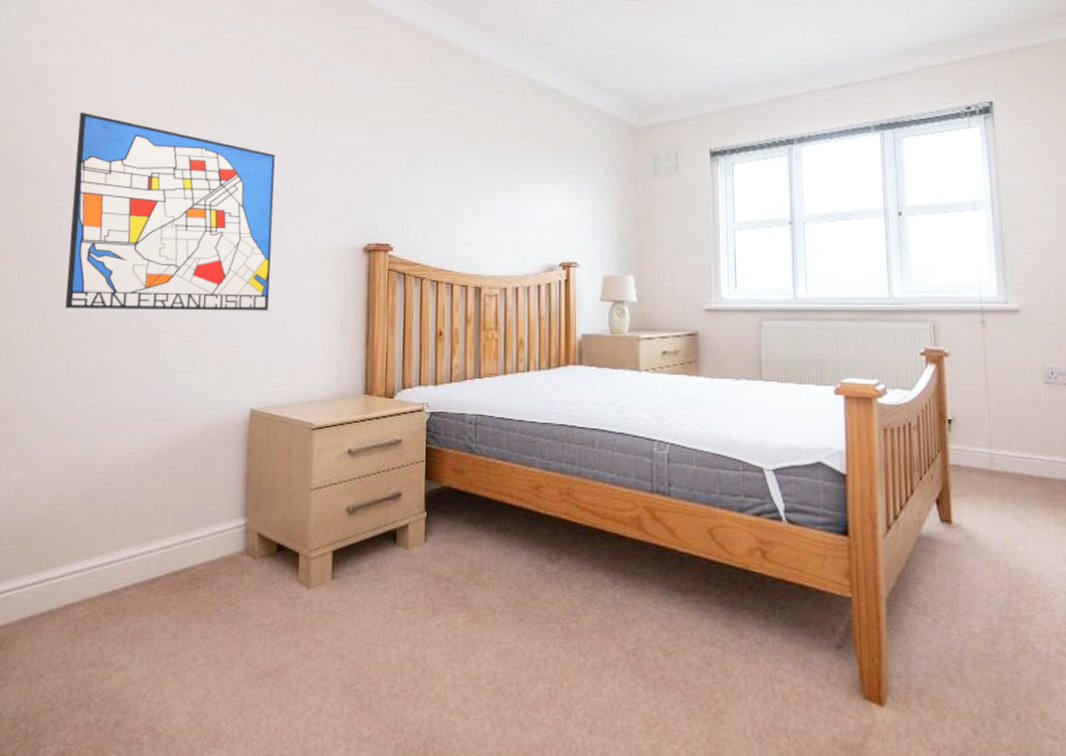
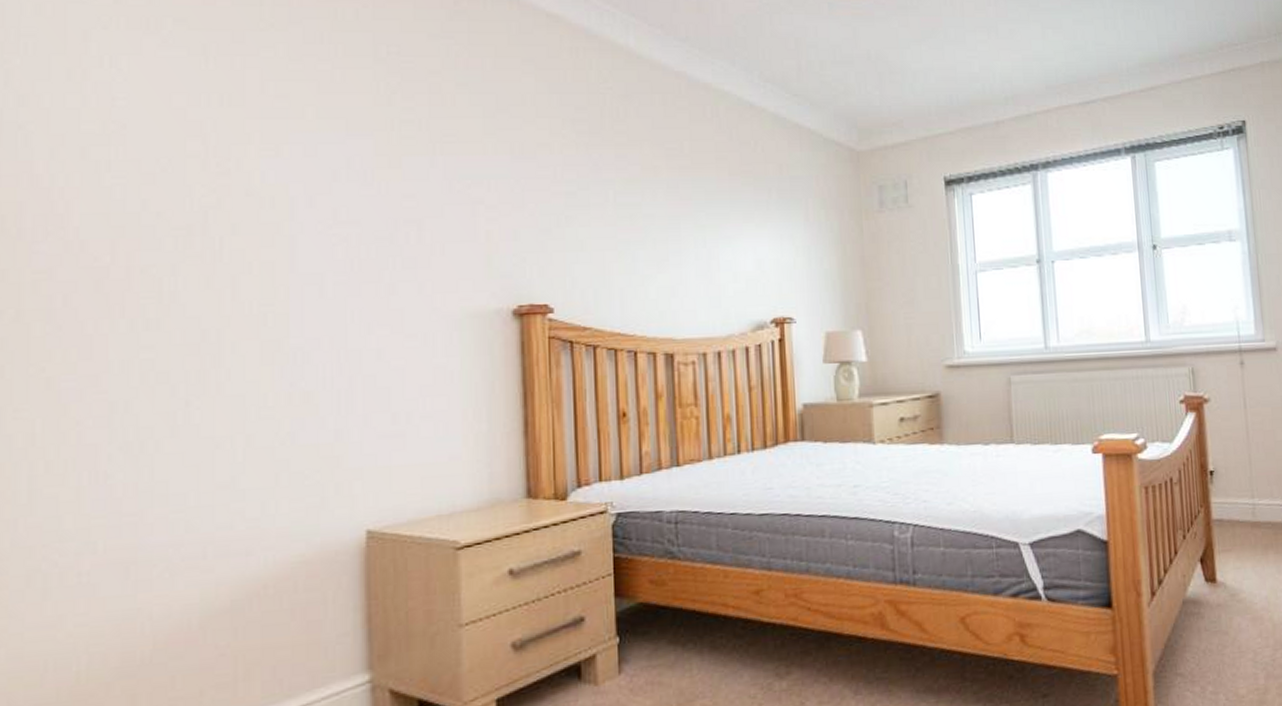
wall art: present [65,112,275,311] -> none [64,134,384,415]

